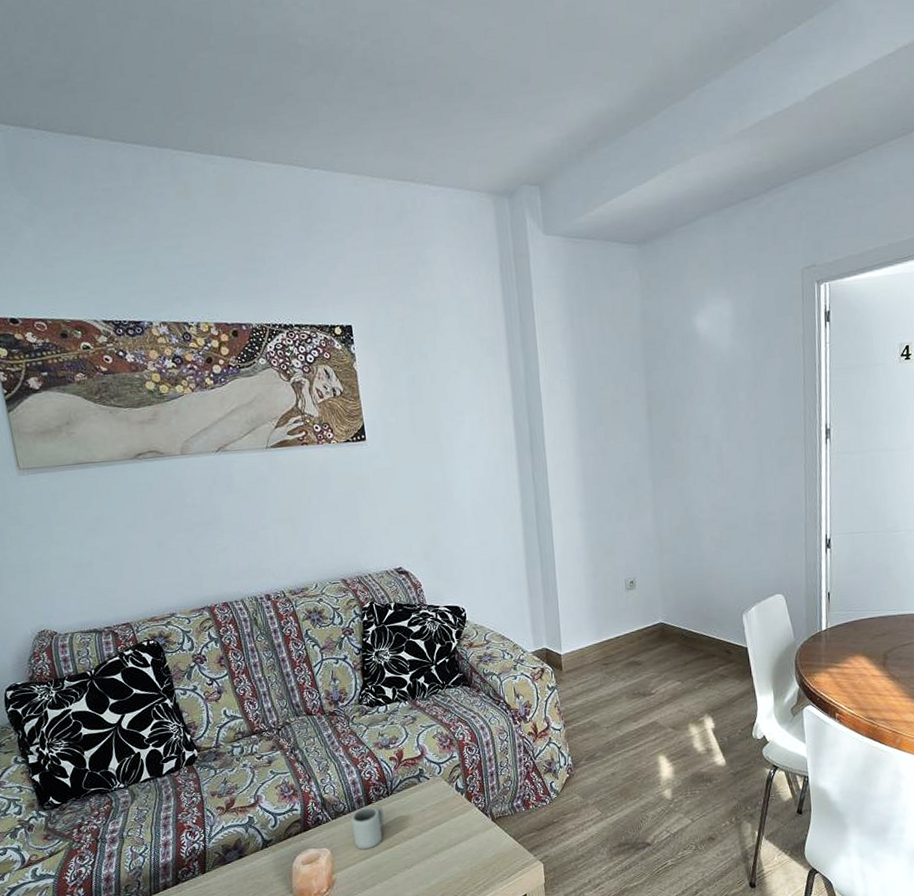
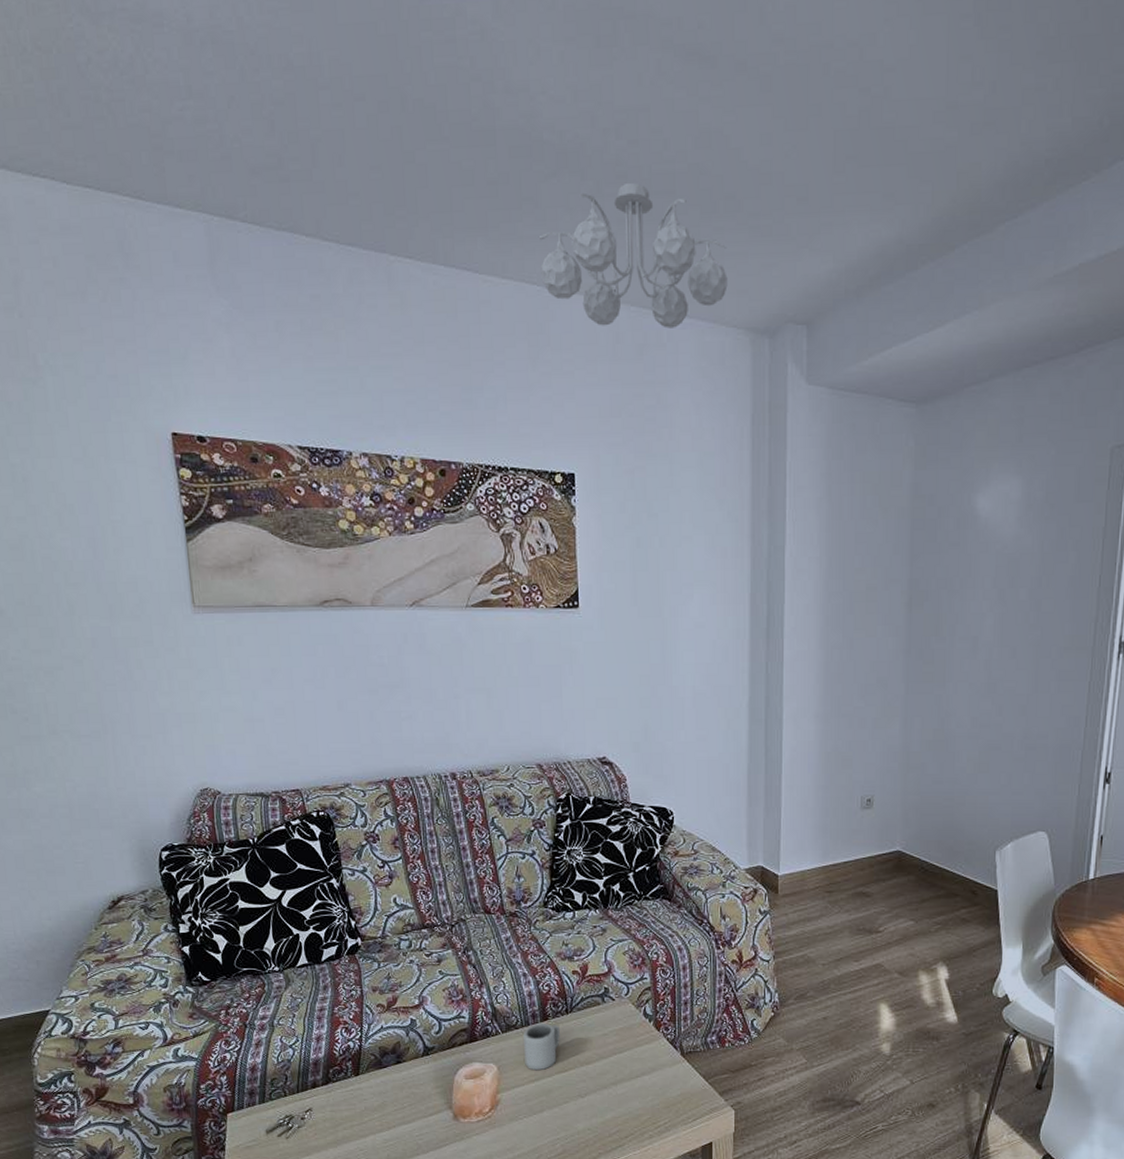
ceiling light fixture: none [301,76,469,198] -> present [538,183,728,329]

